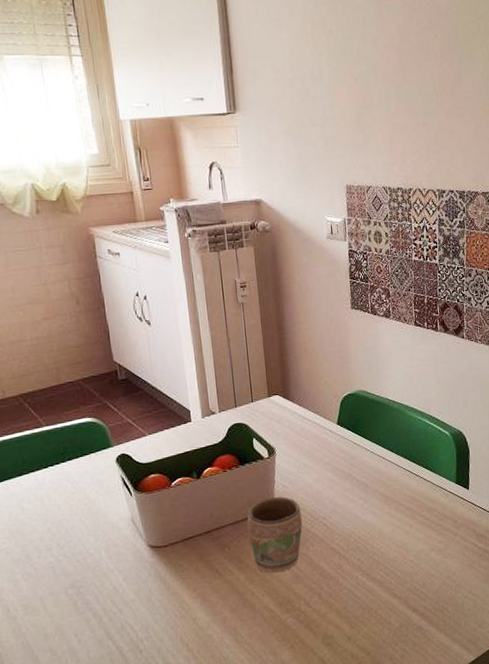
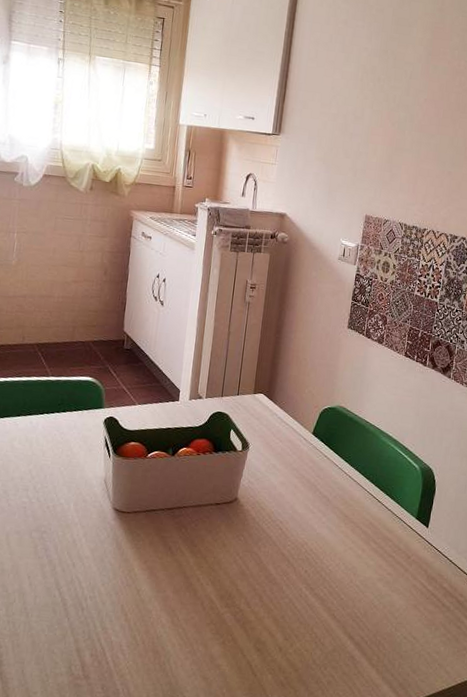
mug: present [247,496,303,573] -> none [206,489,261,565]

